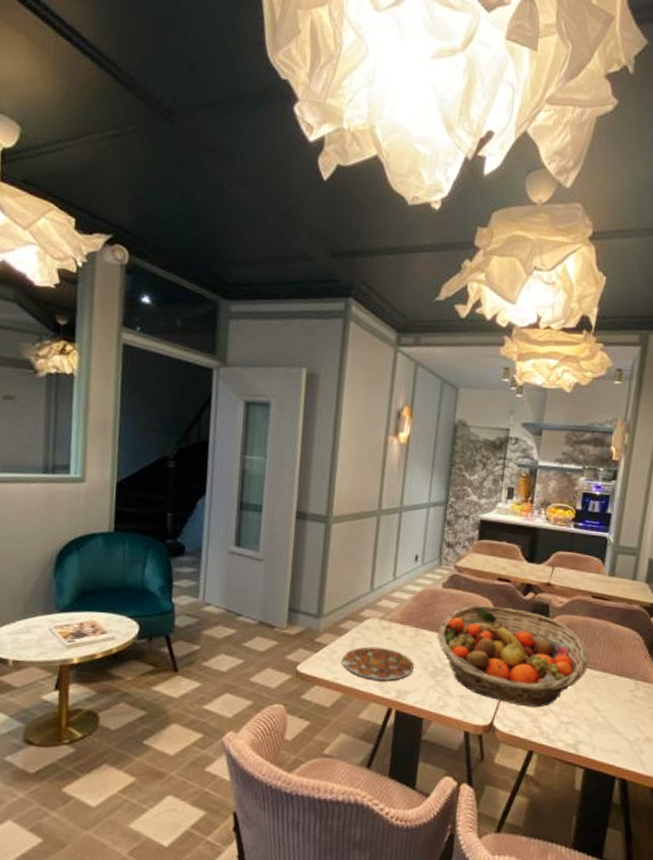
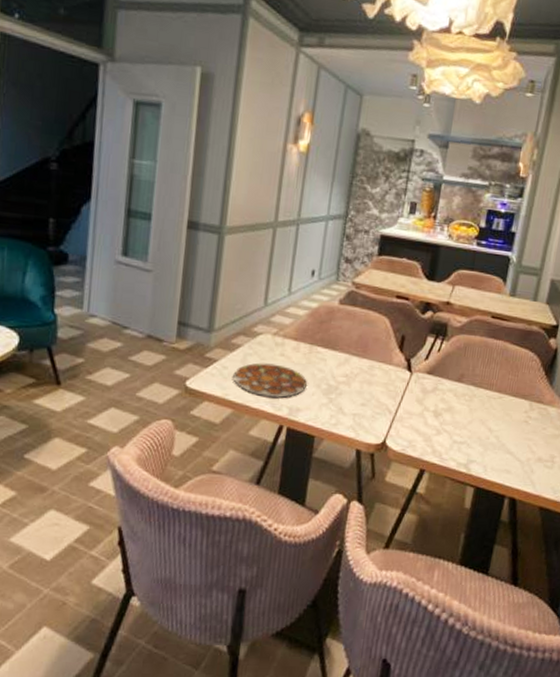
fruit basket: present [437,605,589,708] -> none [331,322,485,427]

